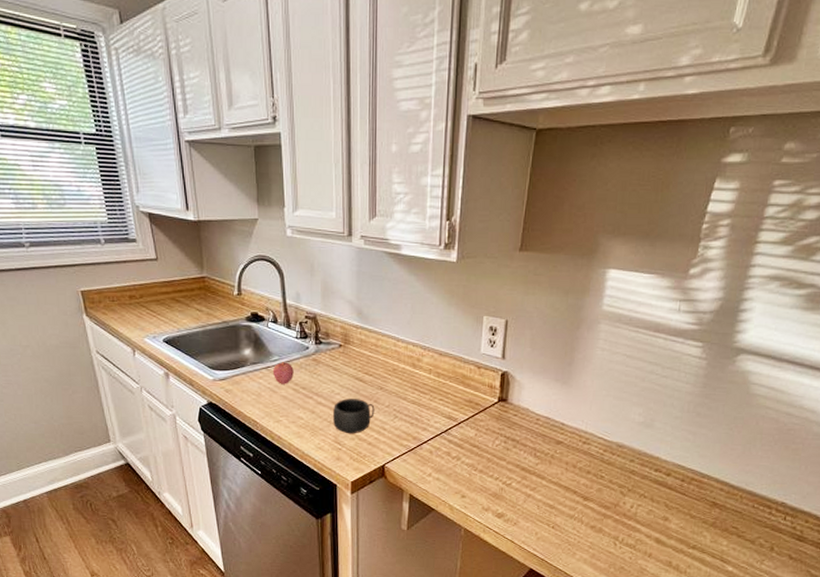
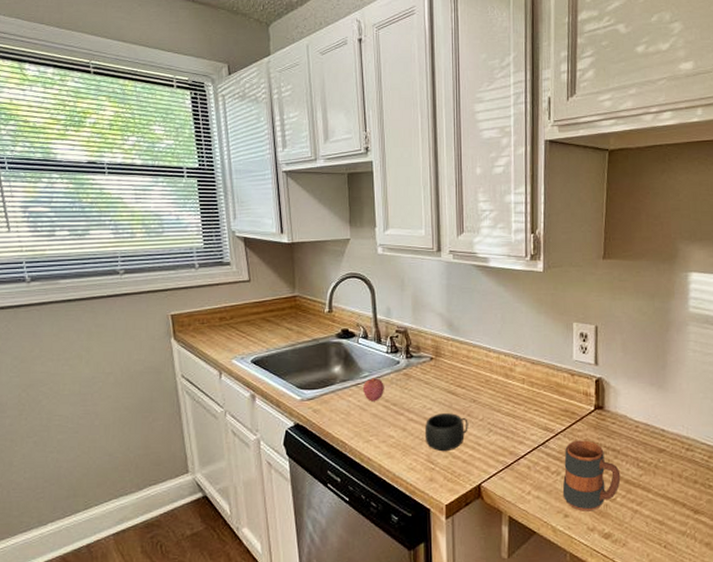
mug: none [461,429,518,494] -> present [562,440,621,511]

